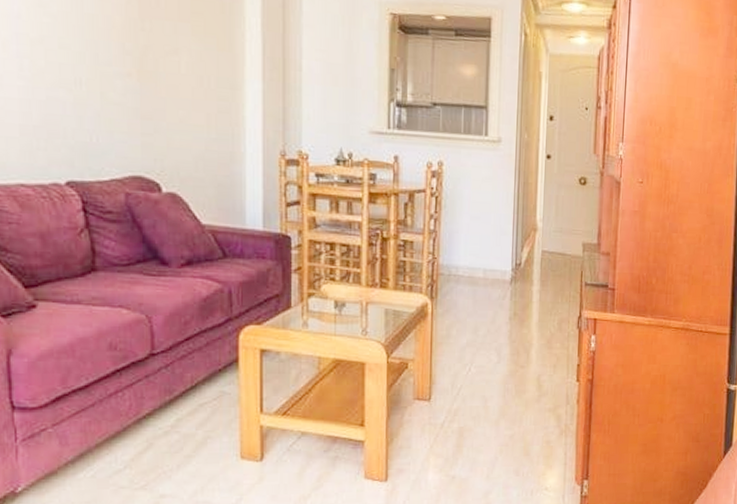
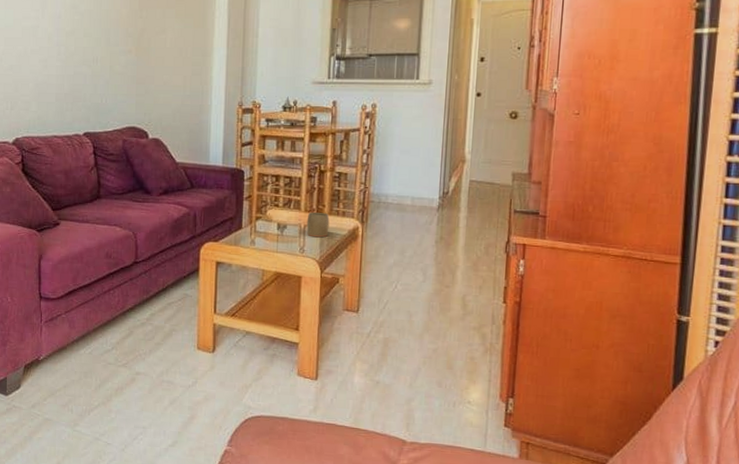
mug: none [369,287,395,317] -> present [306,212,330,238]

